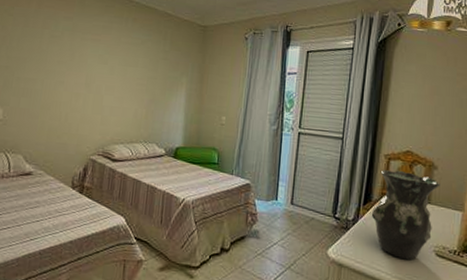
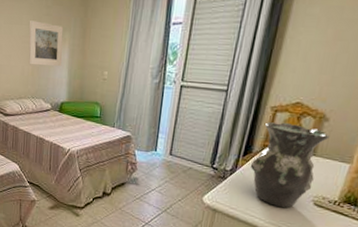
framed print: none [142,63,181,111] -> present [28,20,64,67]

